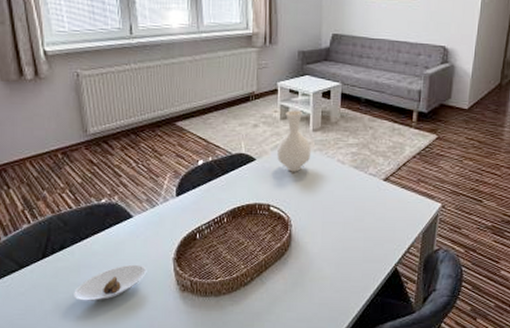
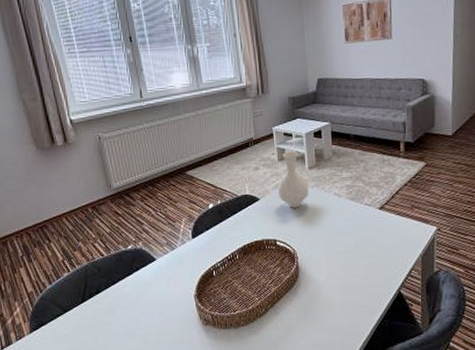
saucer: present [74,264,147,301] -> none [111,302,173,339]

